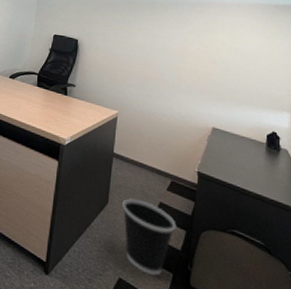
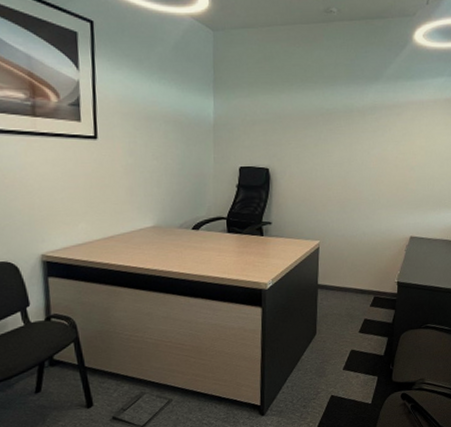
wastebasket: present [122,197,176,276] -> none [330,322,380,384]

